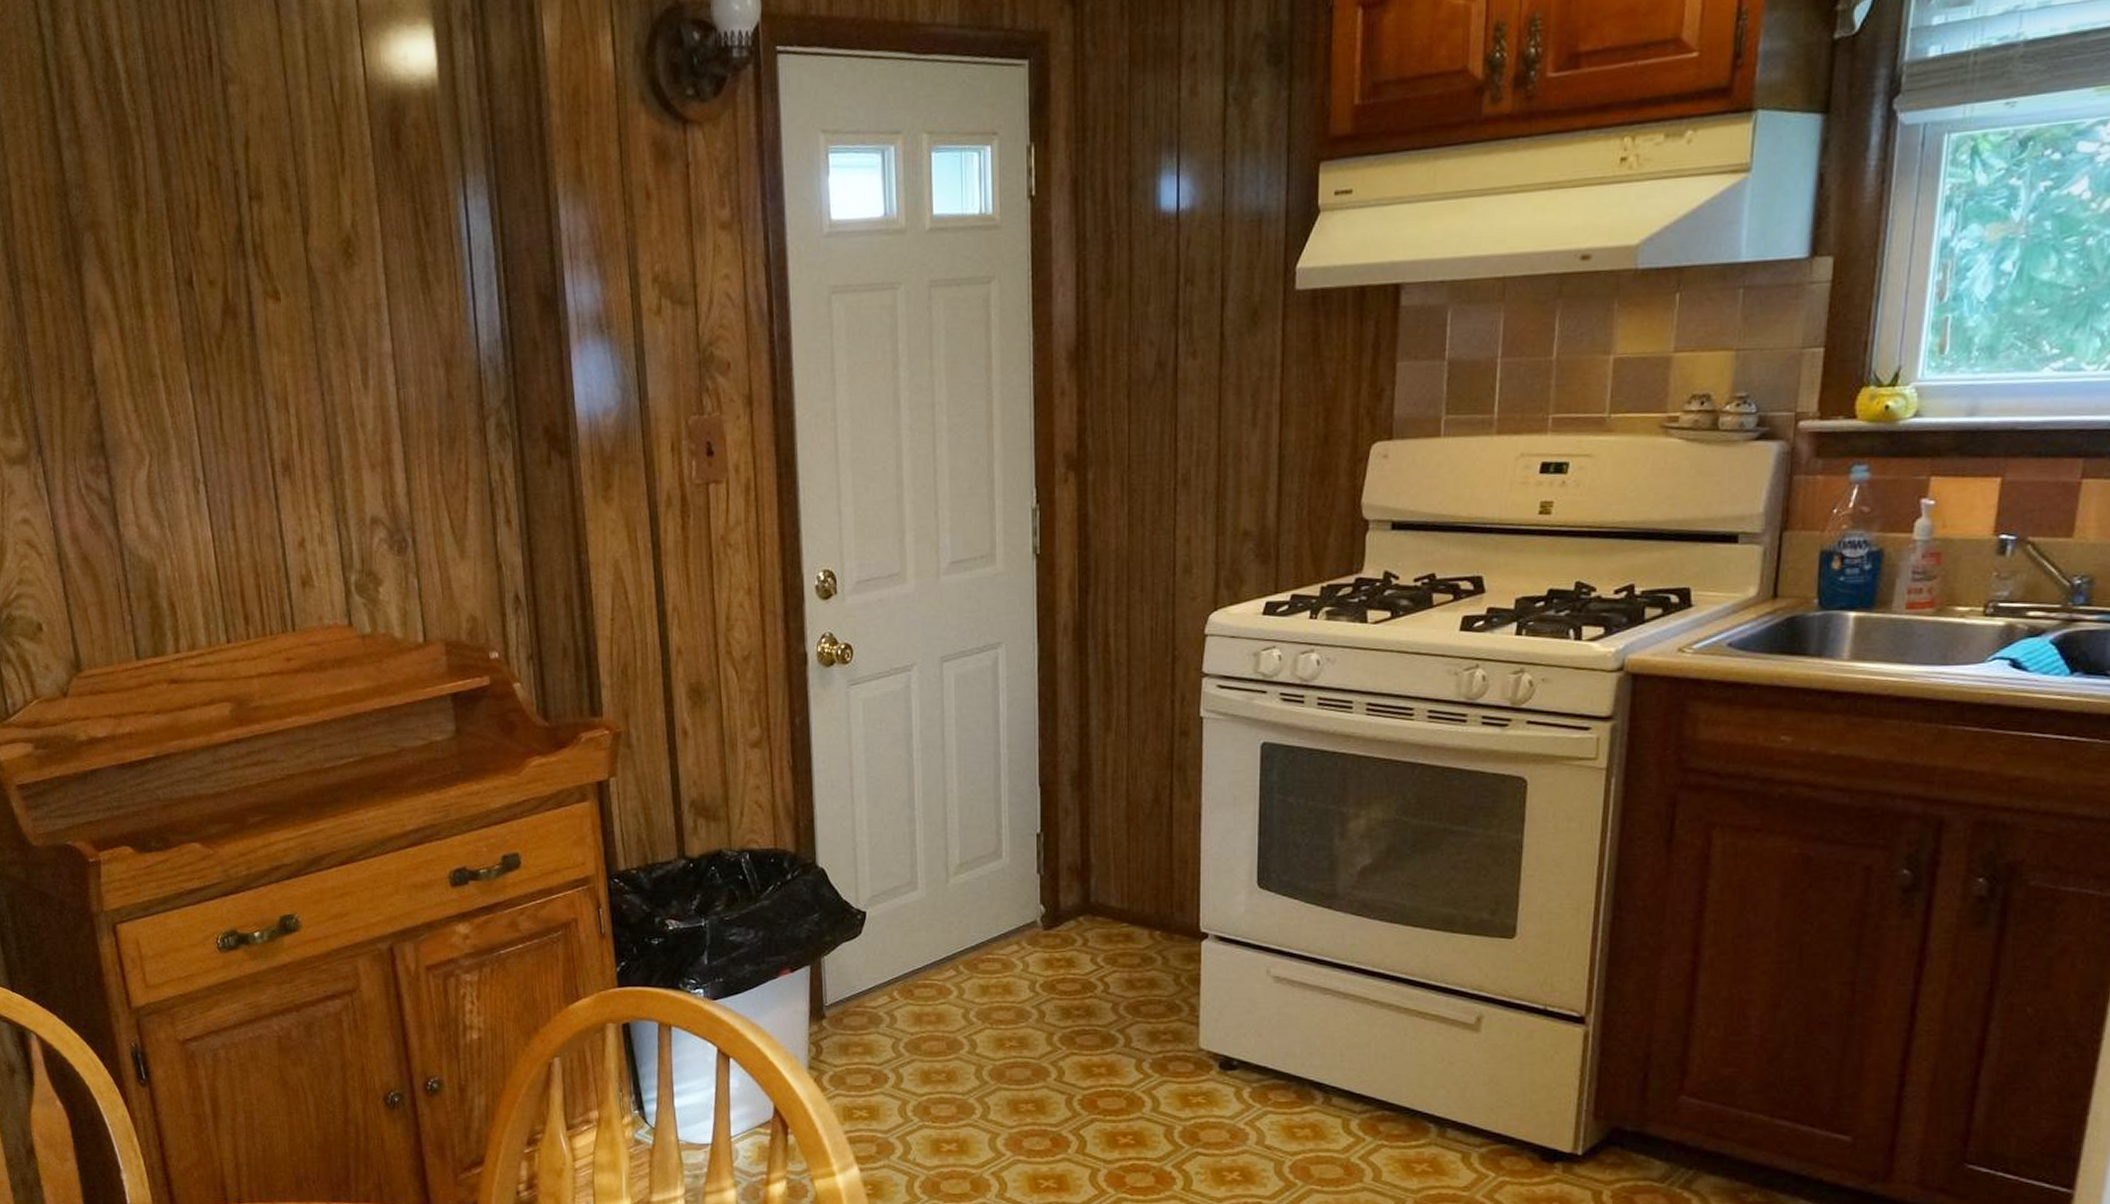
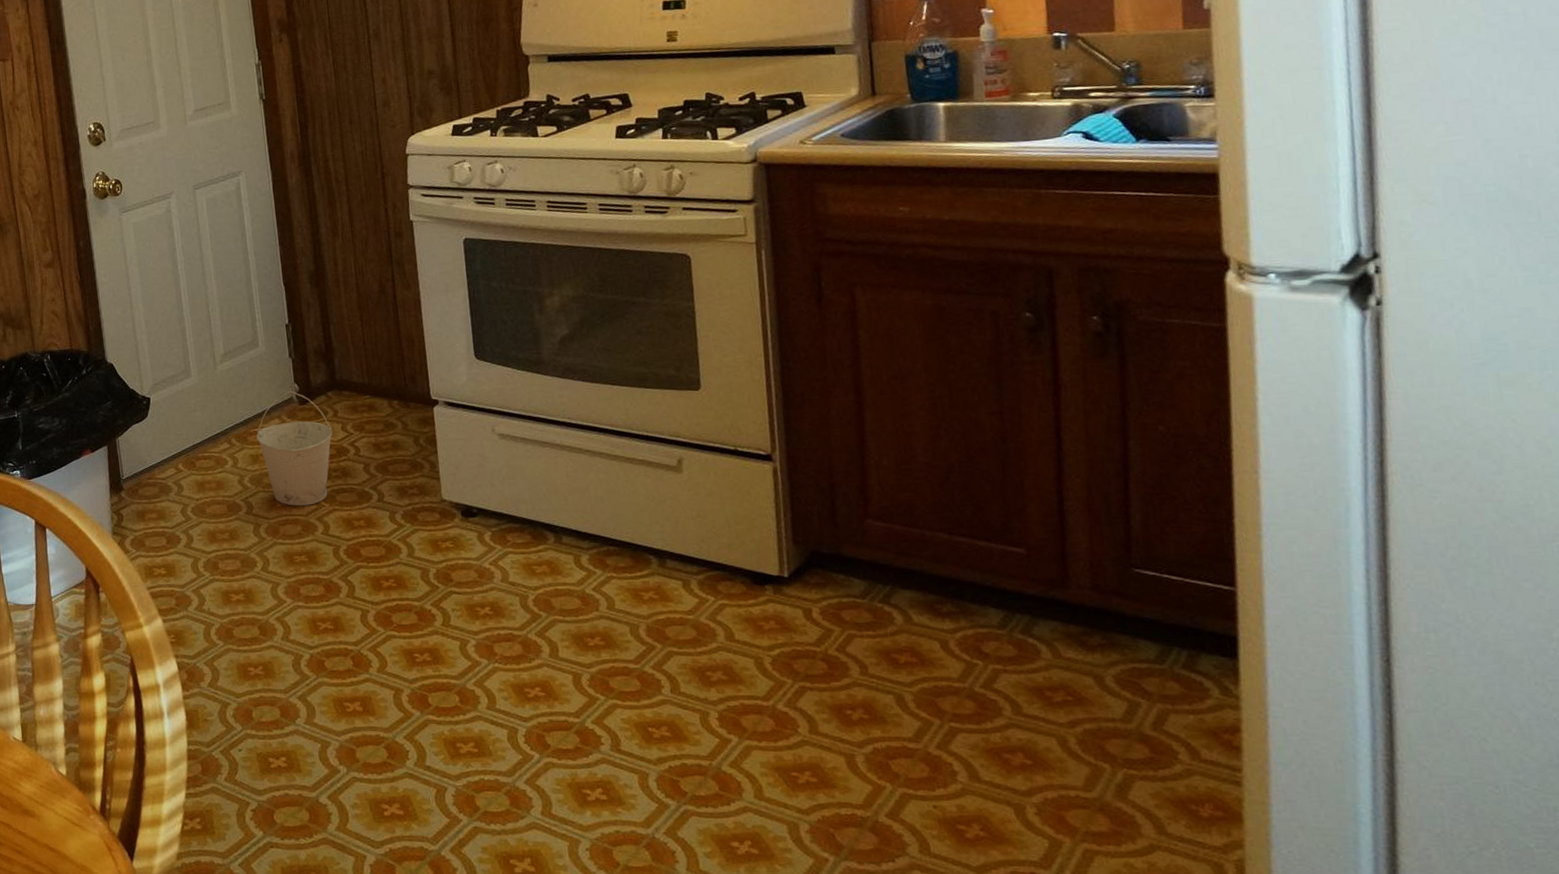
bucket: none [989,912,1080,1047] -> present [256,390,333,506]

